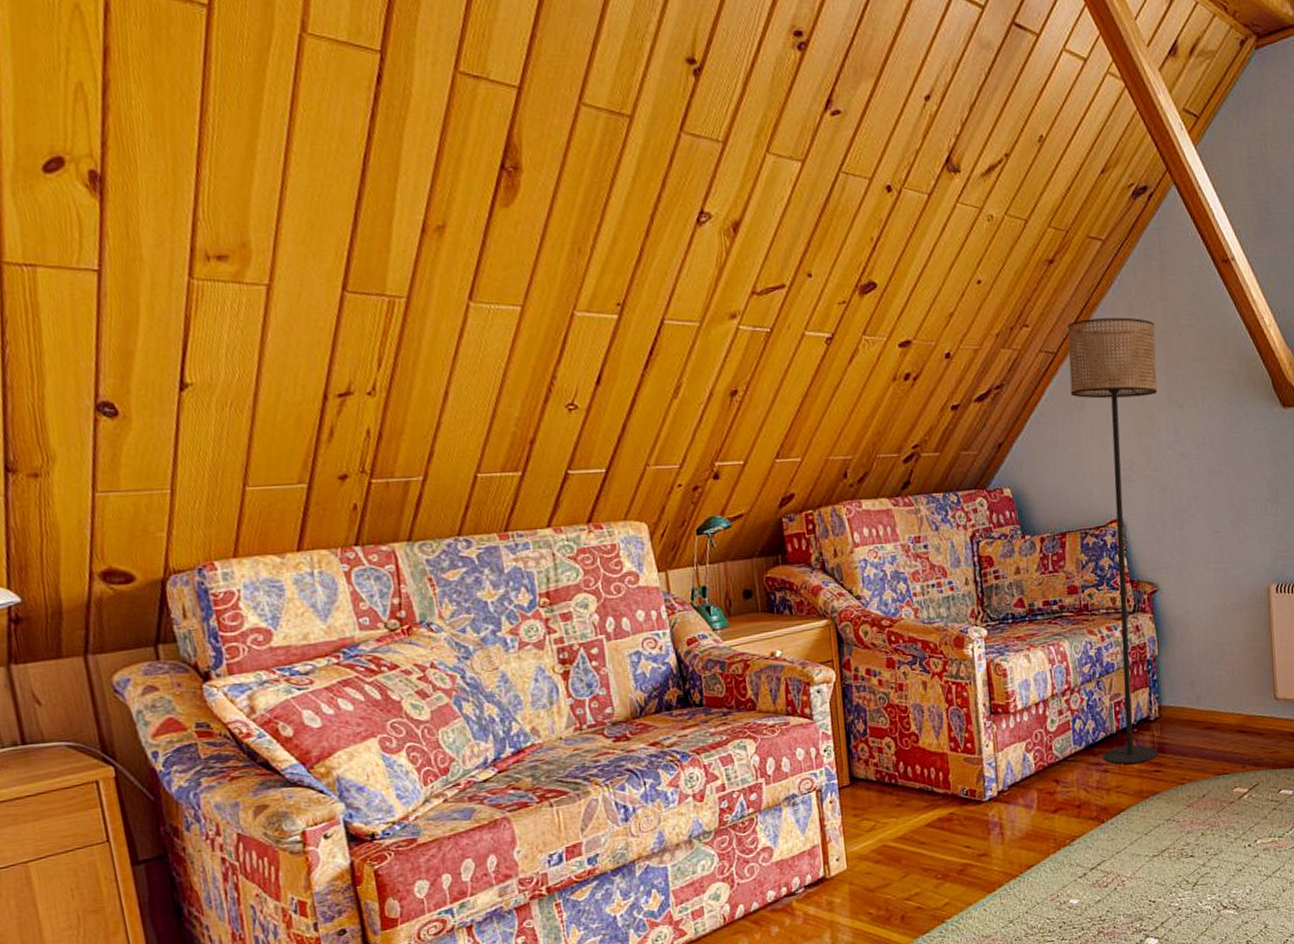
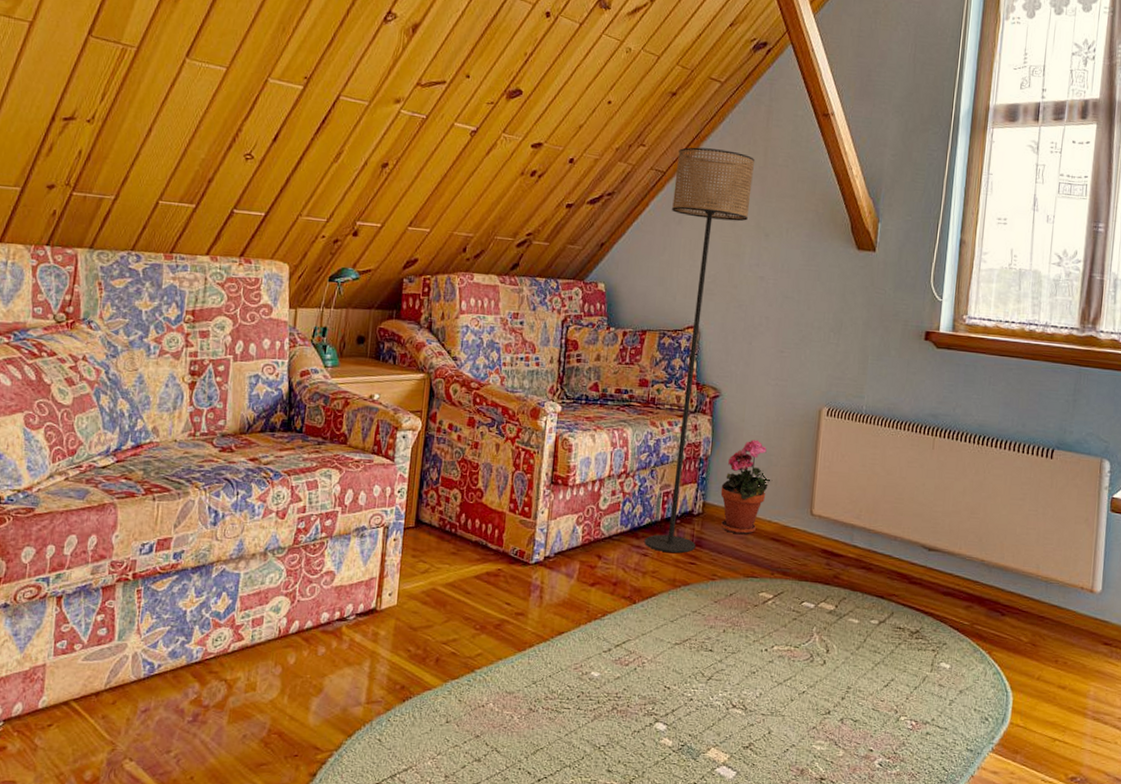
potted plant: none [1175,631,1229,733] -> present [720,440,773,535]

